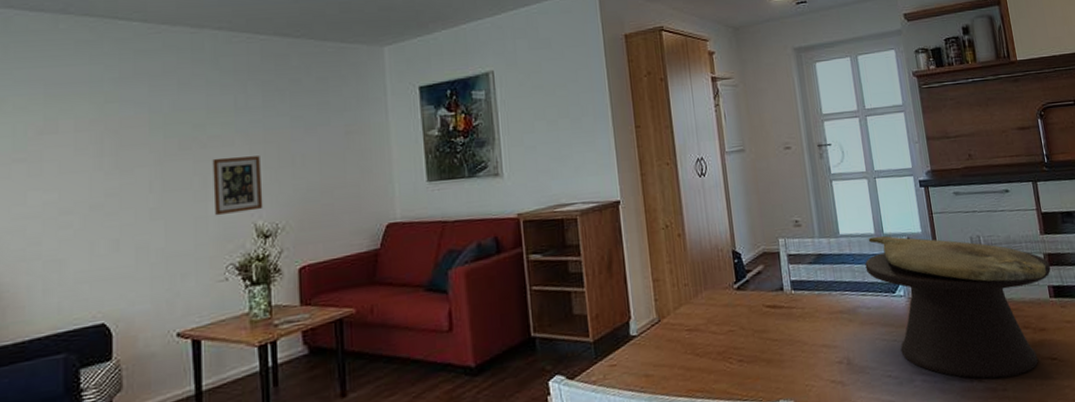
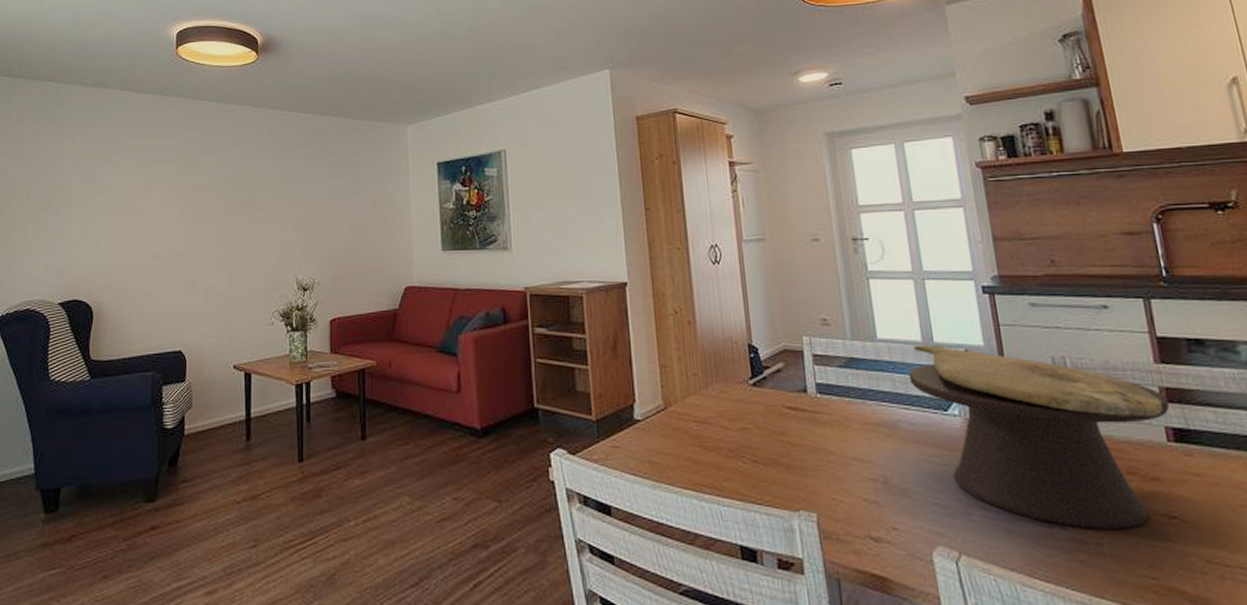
picture frame: present [212,156,263,216] -> none [265,218,304,269]

